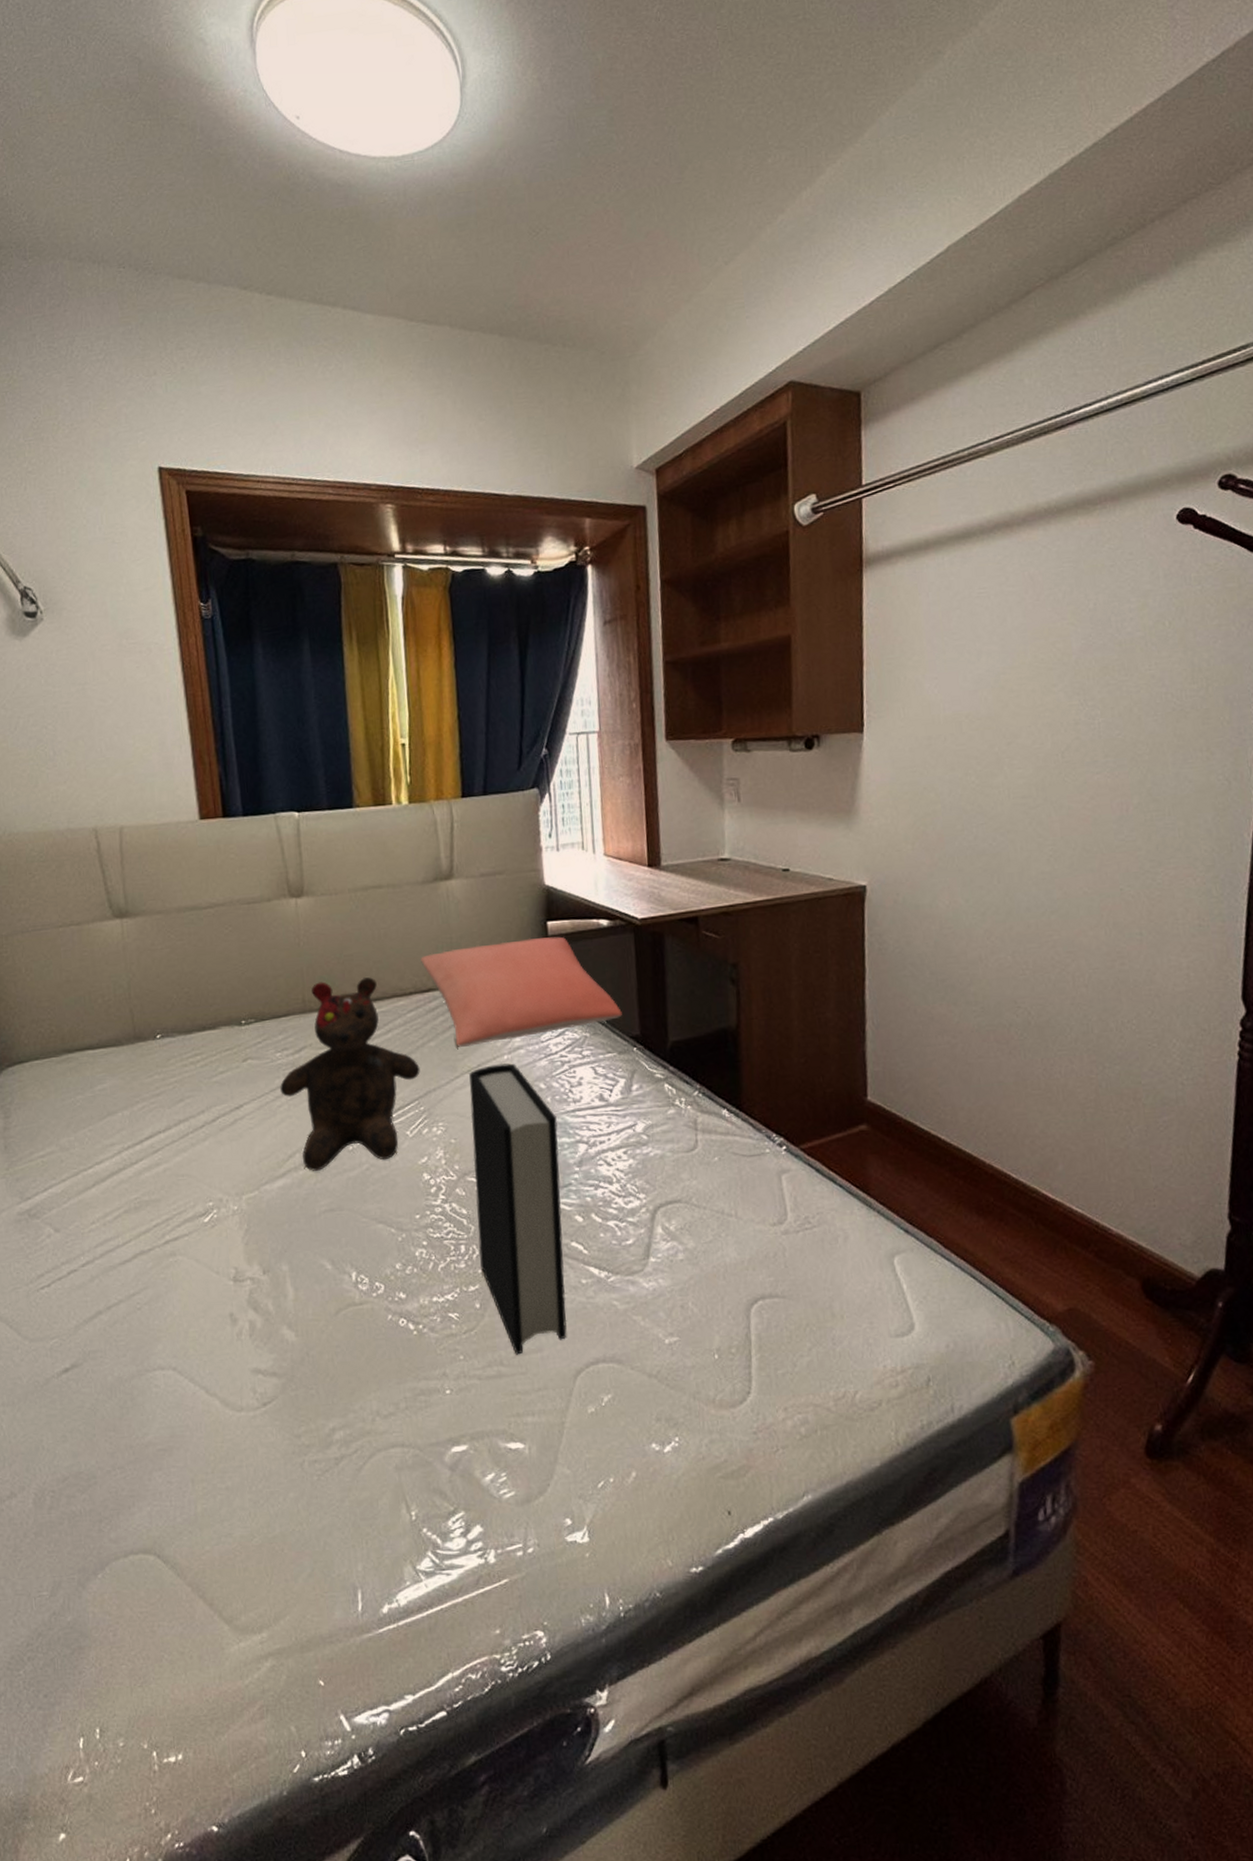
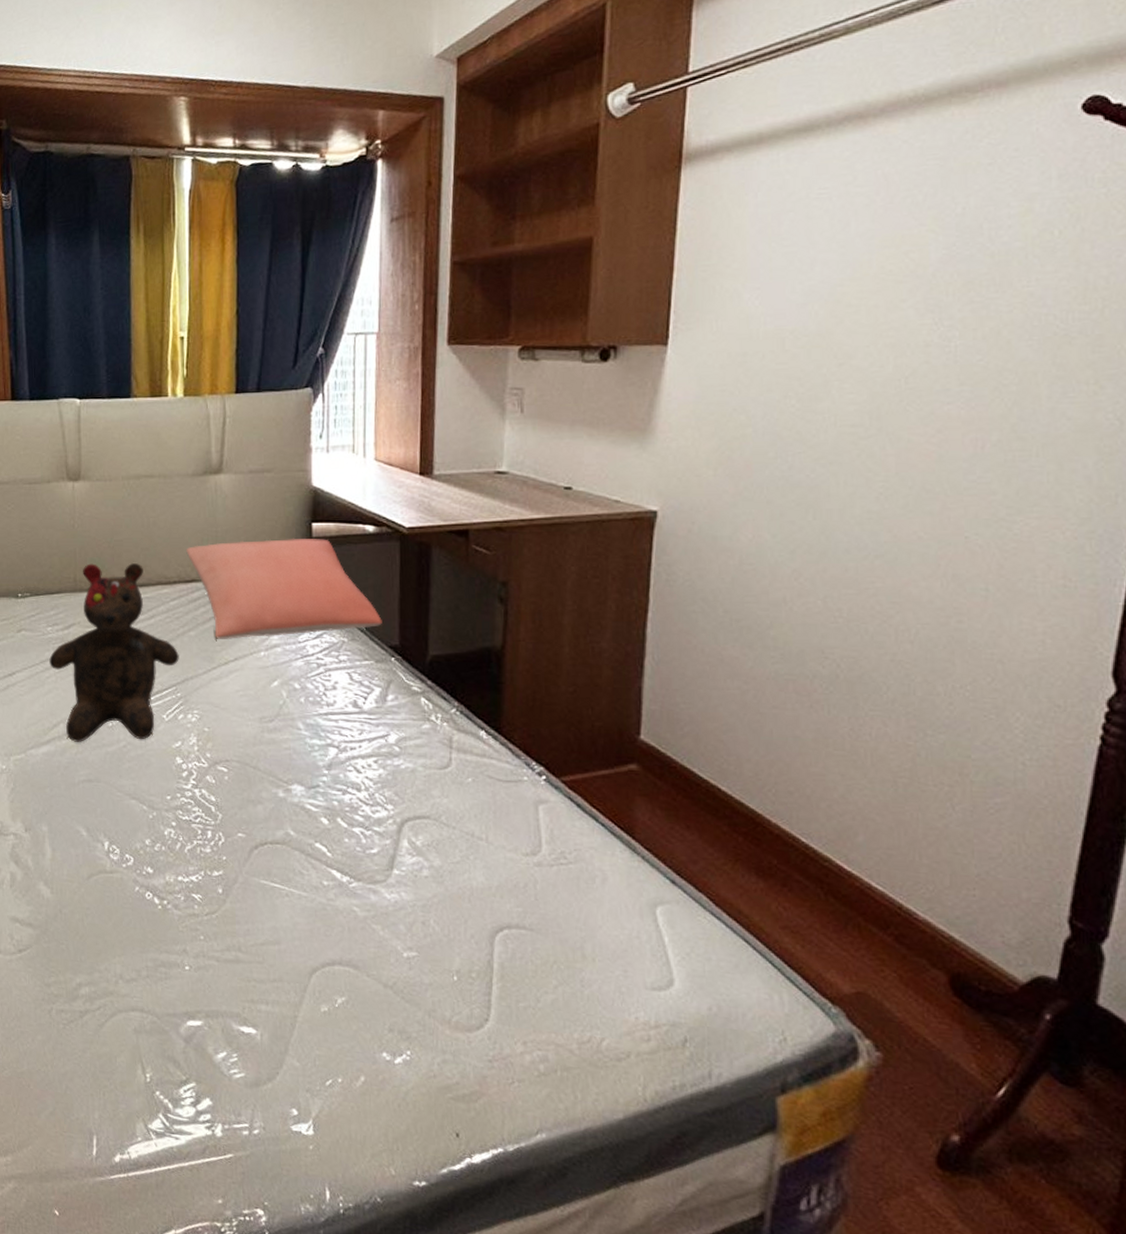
book: present [469,1063,567,1355] -> none [224,660,309,944]

